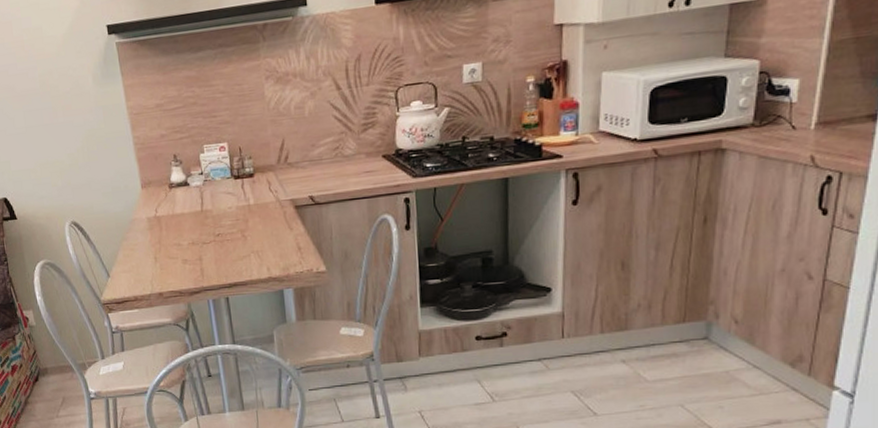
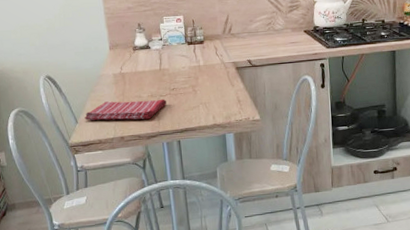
dish towel: none [117,247,211,274] -> present [84,99,166,120]

